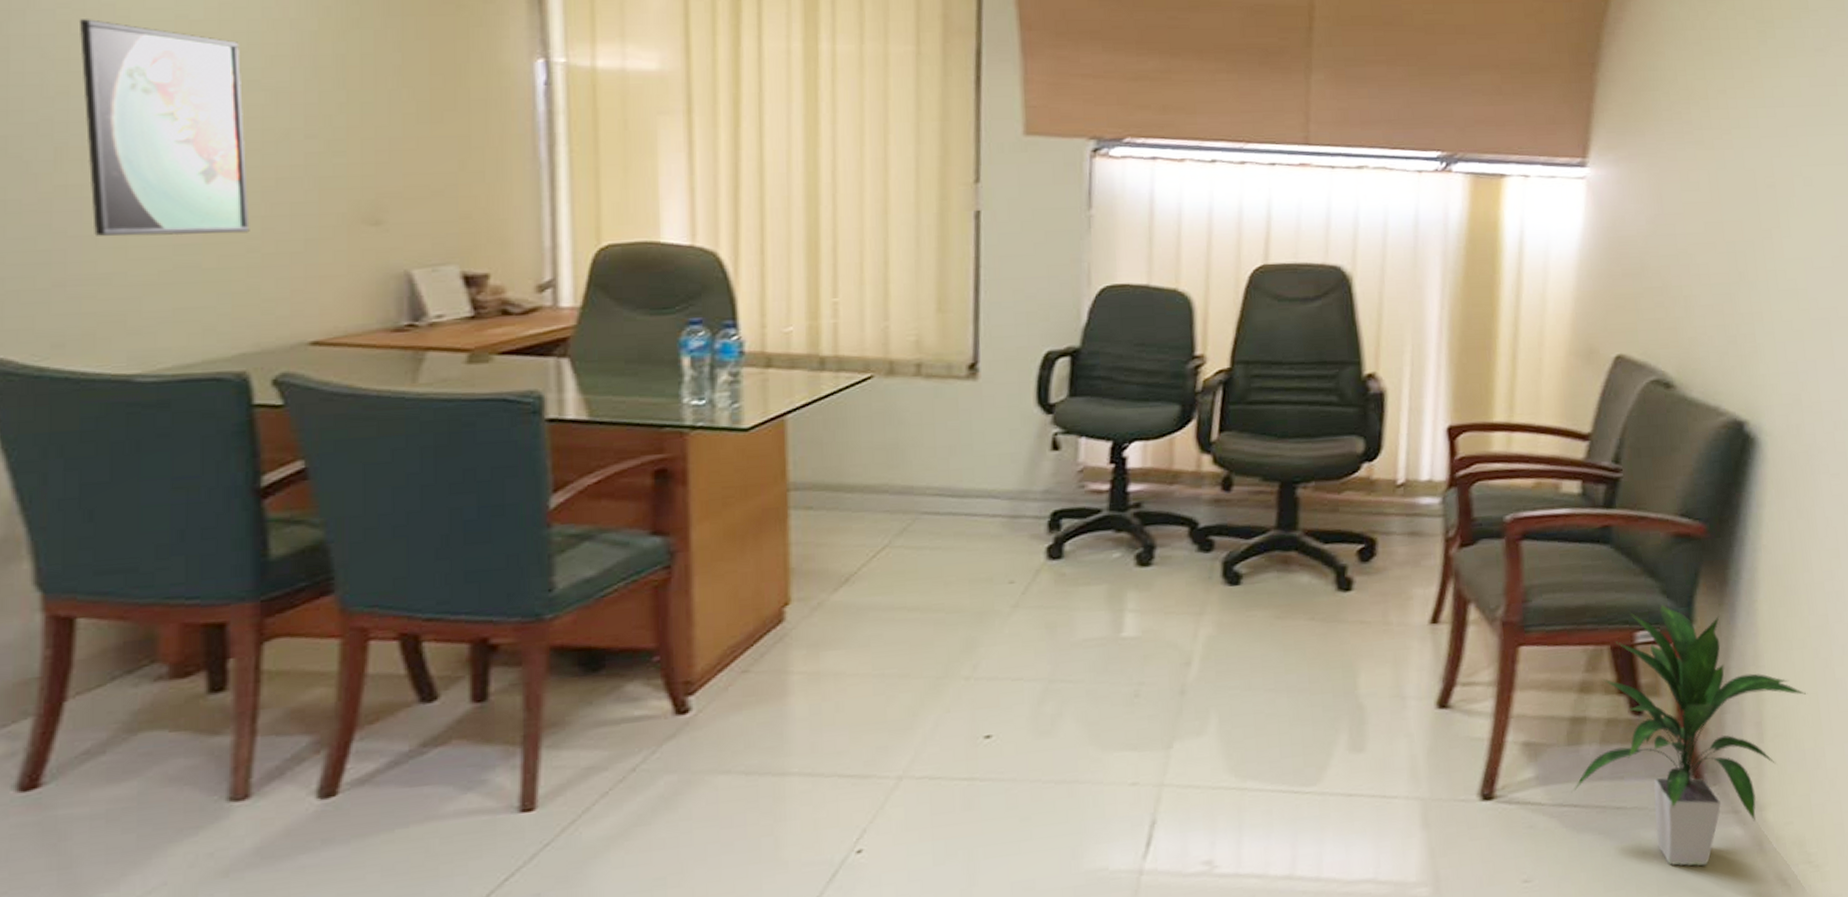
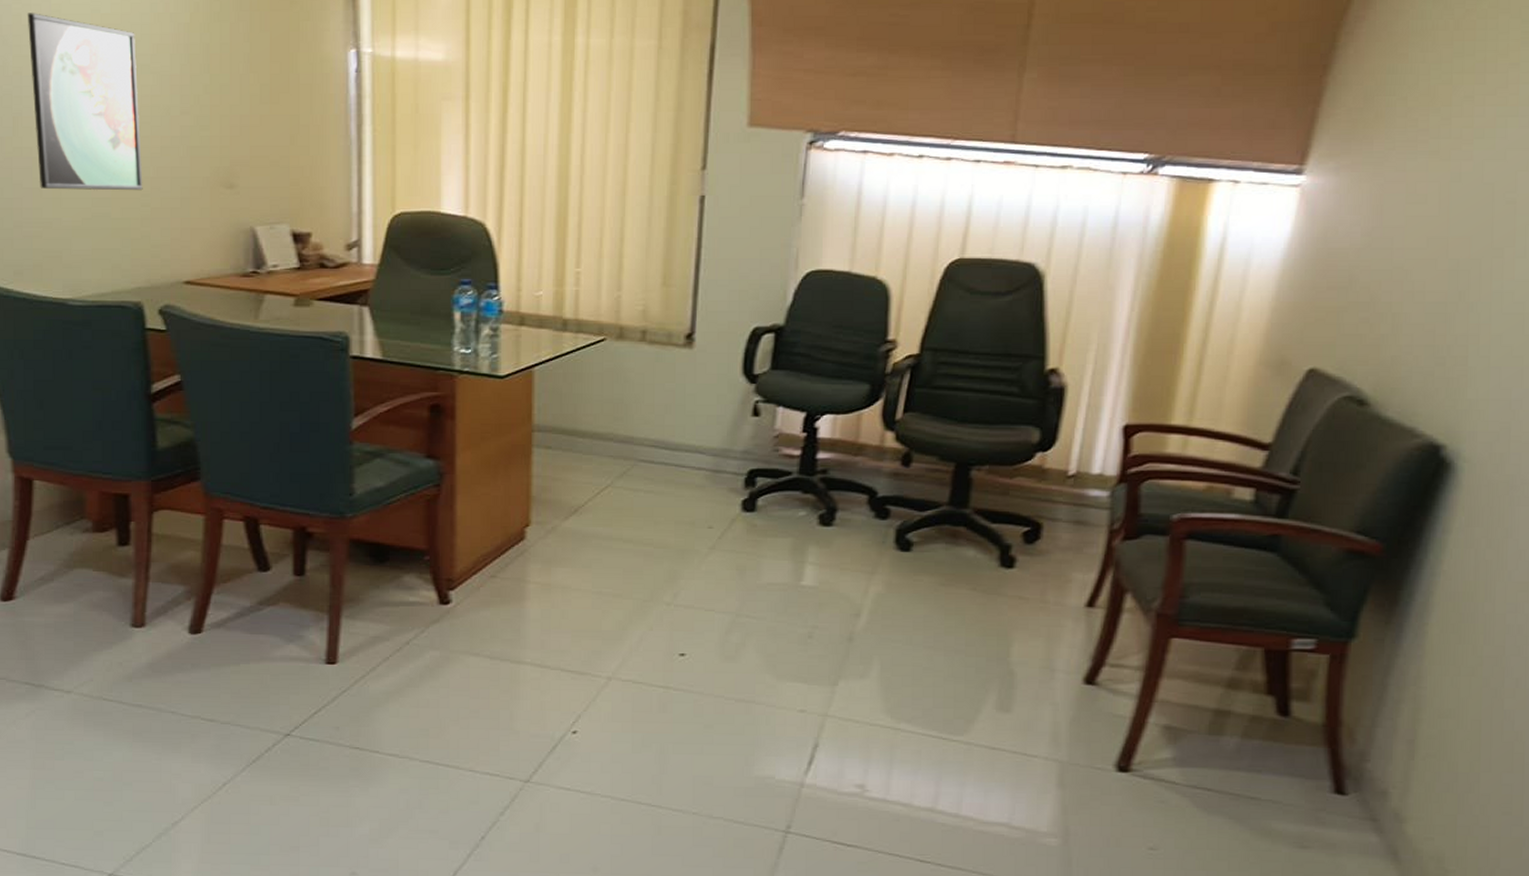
indoor plant: present [1573,604,1808,867] -> none [1209,616,1470,864]

